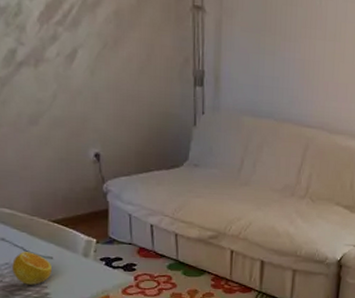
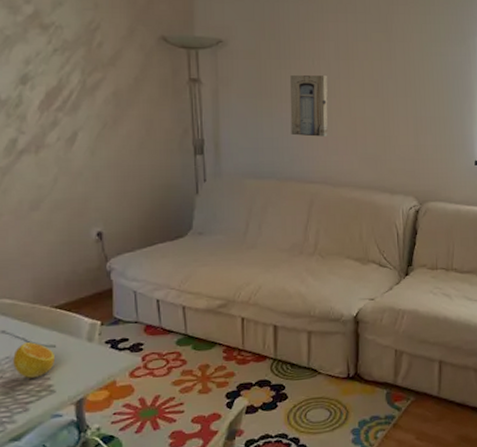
wall art: none [292,13,333,82] -> present [290,75,328,137]

